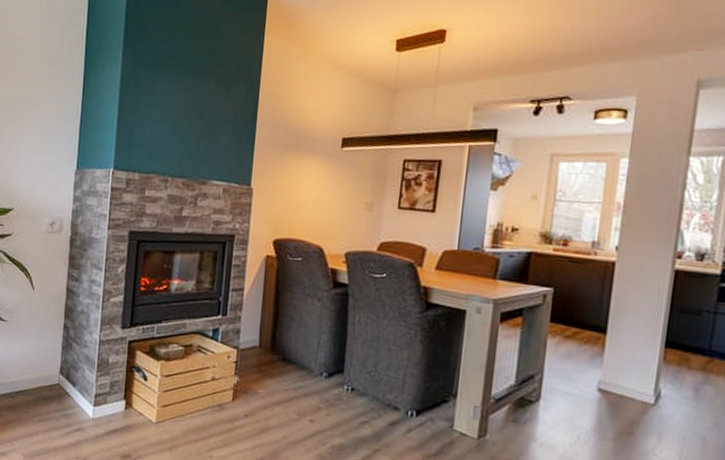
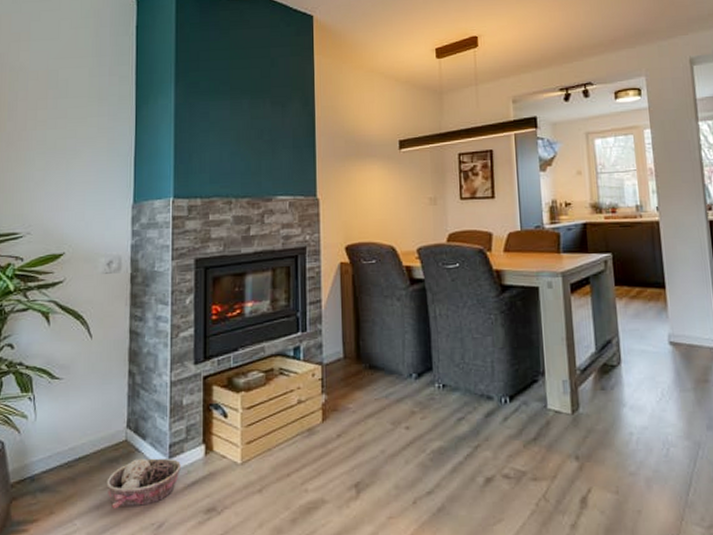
decorative basket: none [40,401,104,441] -> present [106,458,181,509]

